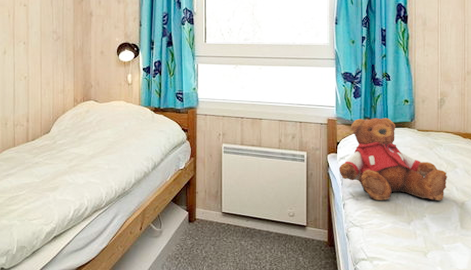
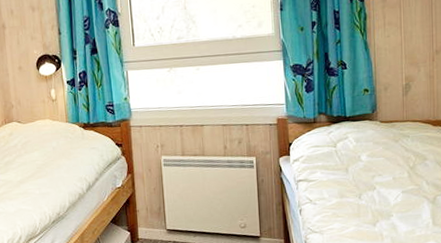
teddy bear: present [339,118,448,200] -> none [293,111,416,203]

